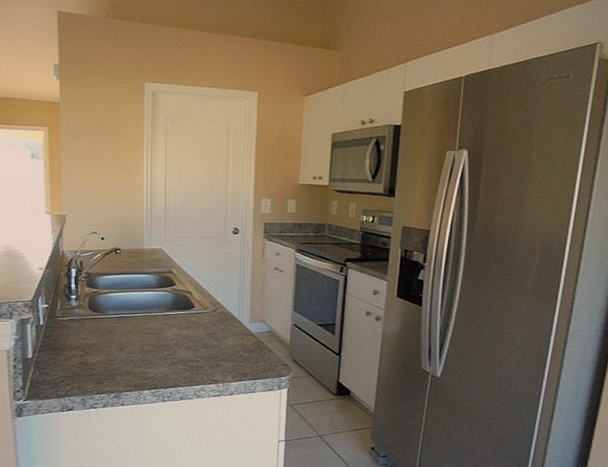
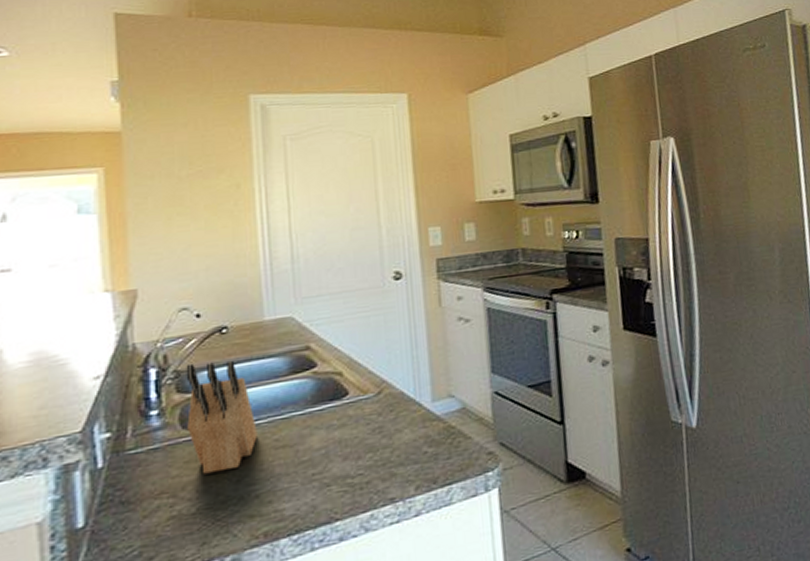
knife block: none [93,269,135,342] -> present [186,360,258,474]

